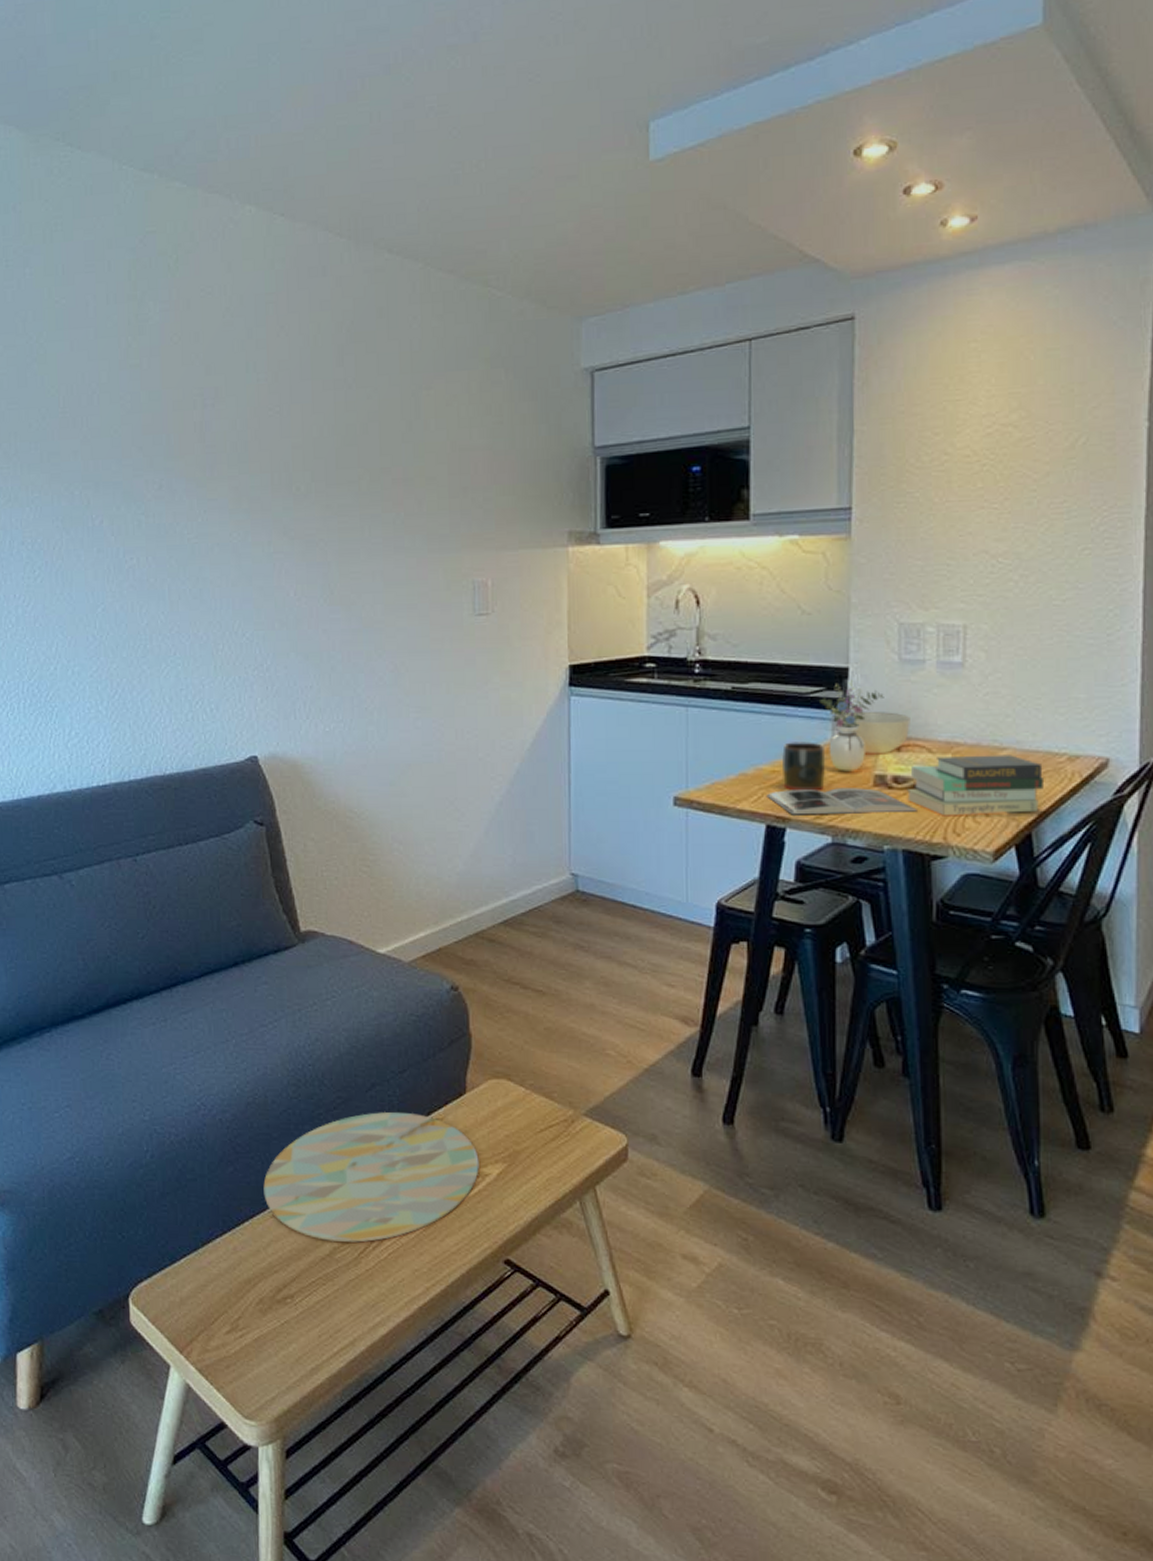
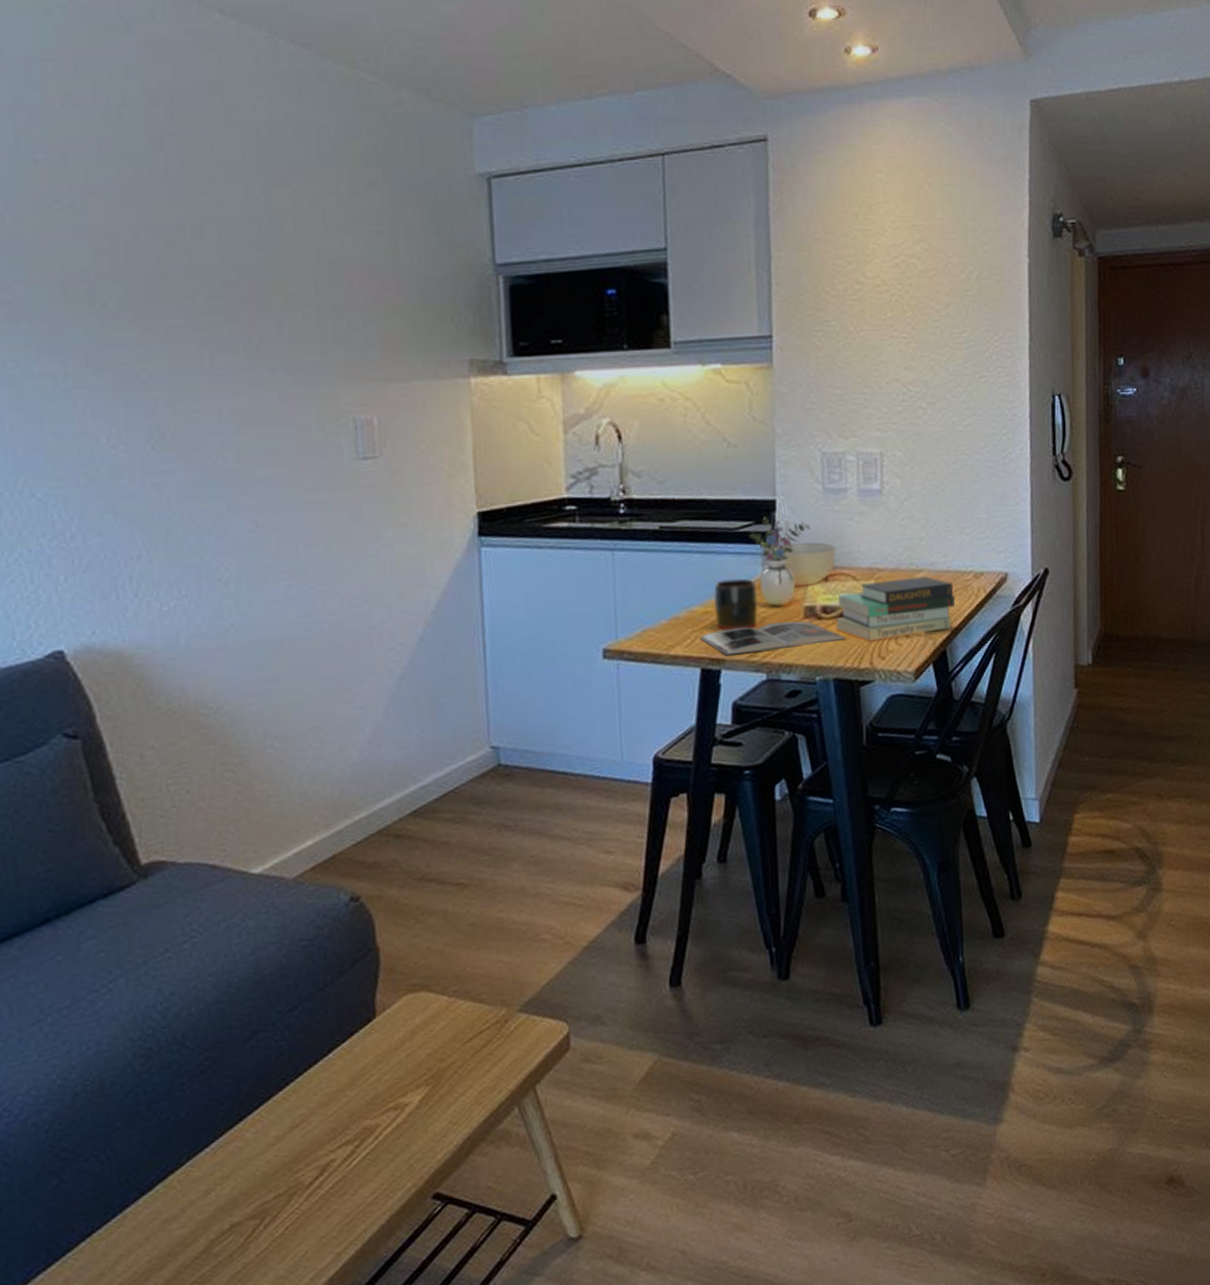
decorative tray: present [263,1111,479,1243] -> none [104,1054,397,1237]

